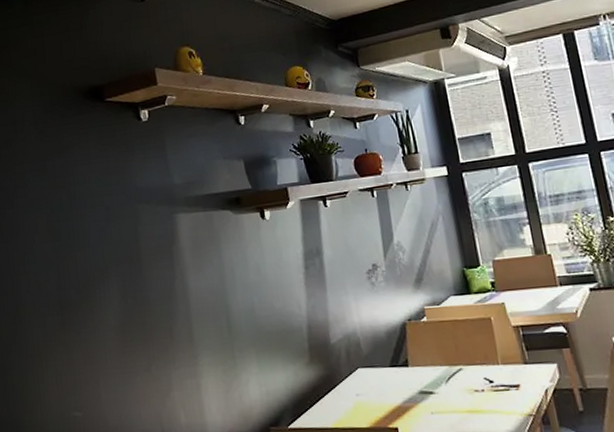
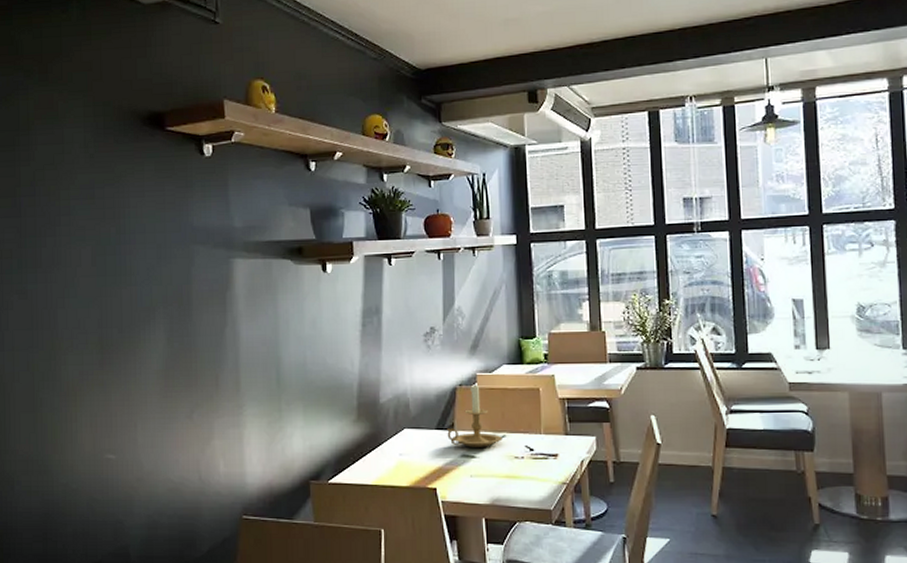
candle holder: none [401,317,460,383] -> present [447,383,503,447]

